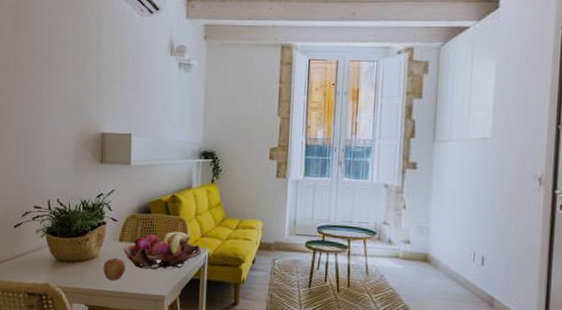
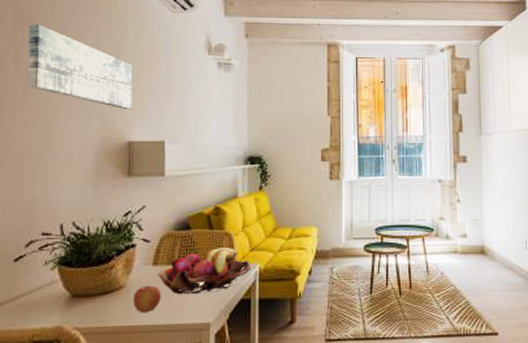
wall art: none [23,27,106,104] -> present [27,24,133,109]

